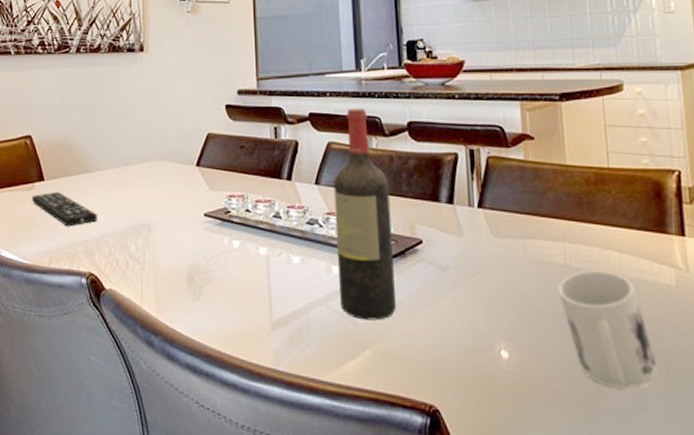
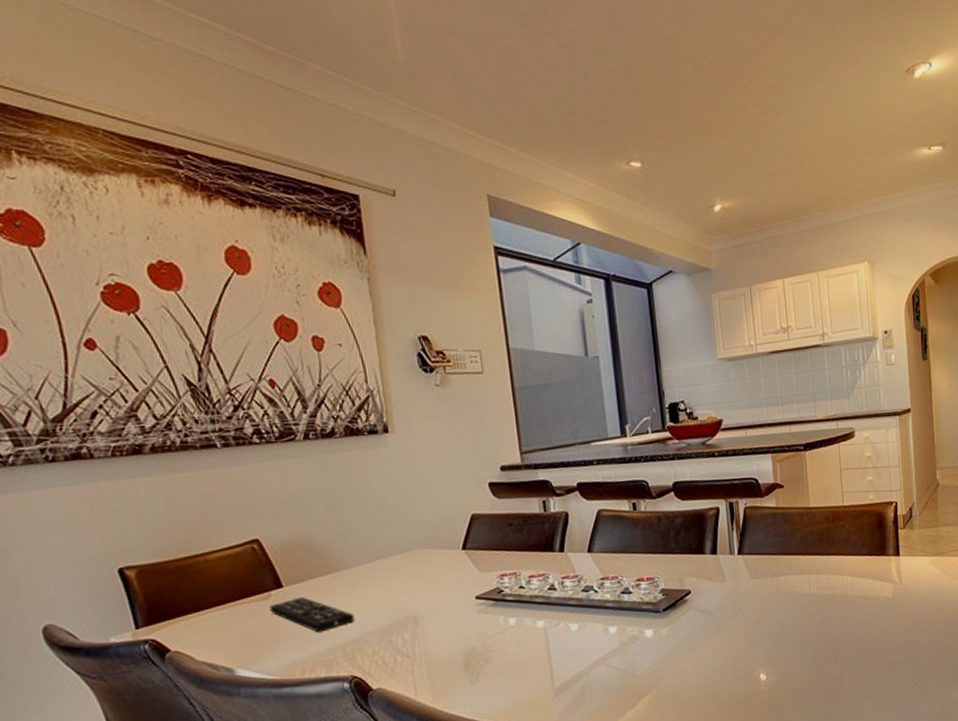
wine bottle: present [333,108,396,320] -> none [605,473,670,671]
mug: present [557,270,658,388] -> none [804,593,879,687]

